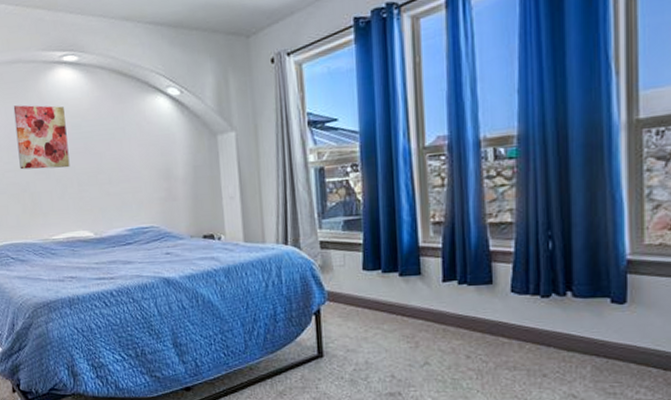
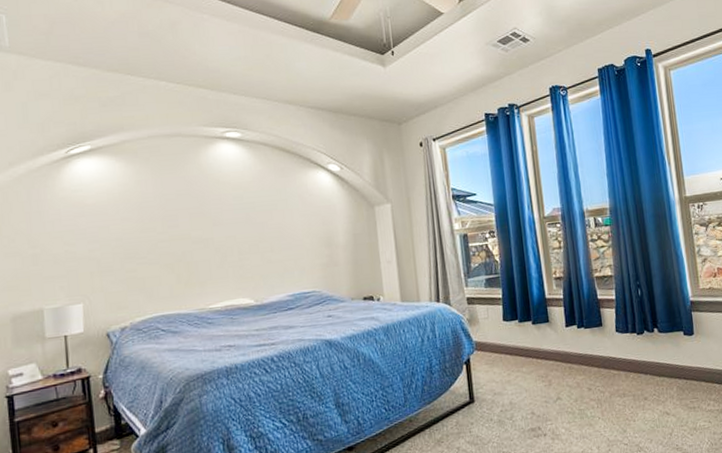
wall art: present [13,105,70,170] -> none [170,176,231,240]

